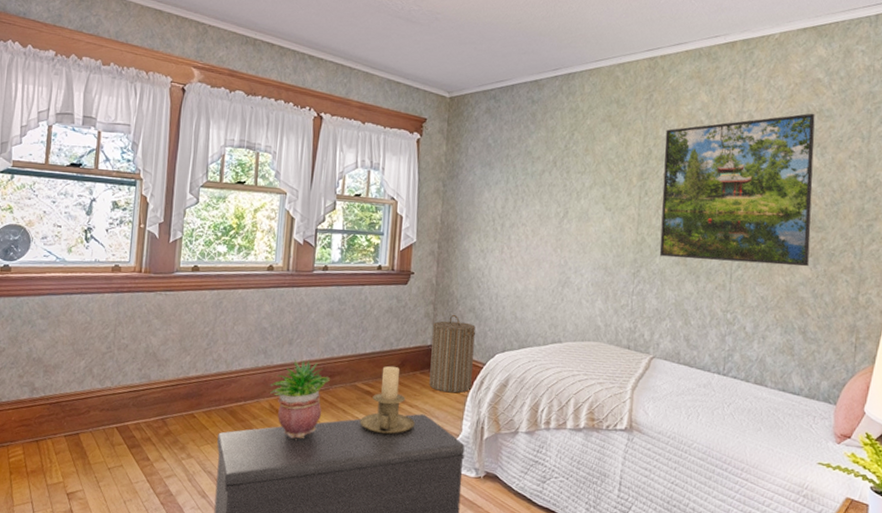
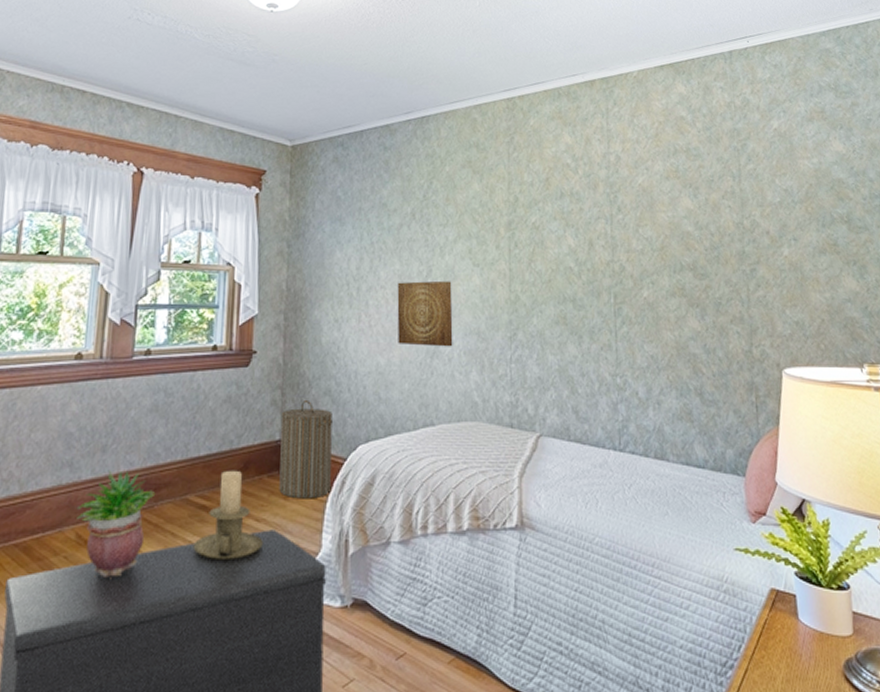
wall art: none [534,221,585,279] -> present [397,280,453,347]
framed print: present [659,113,815,267] -> none [531,152,696,319]

